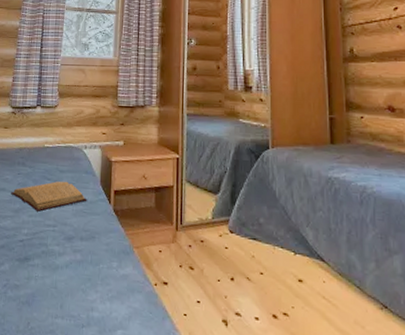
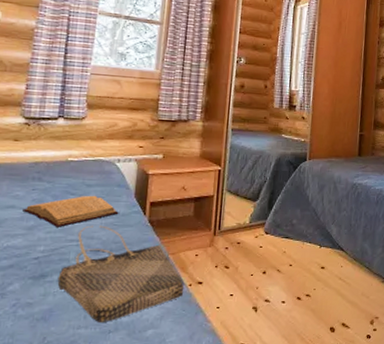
tote bag: none [38,211,150,316] -> present [57,225,185,324]

